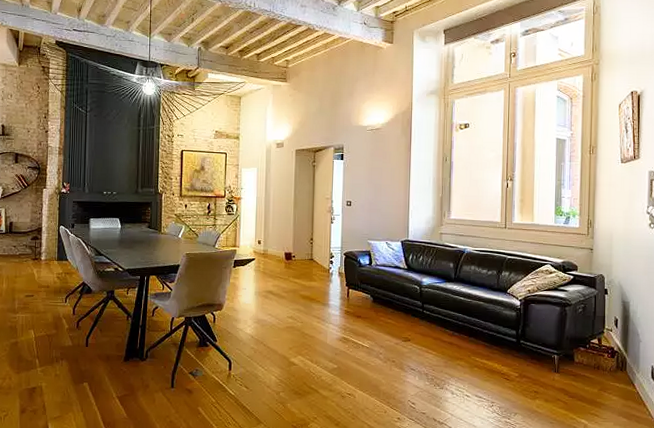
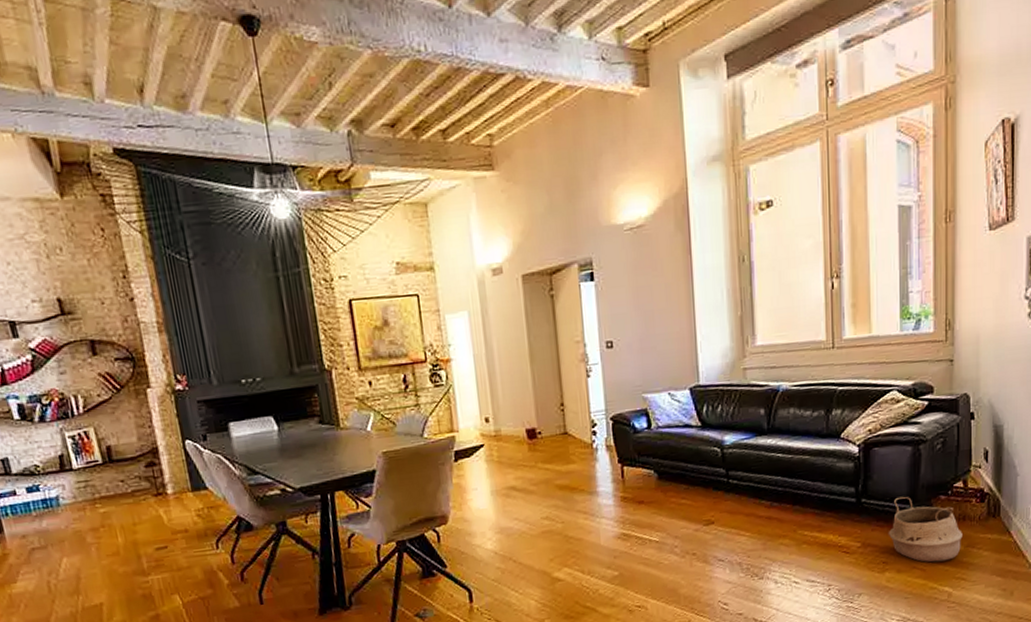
woven basket: none [539,343,597,399] -> present [888,496,962,563]

